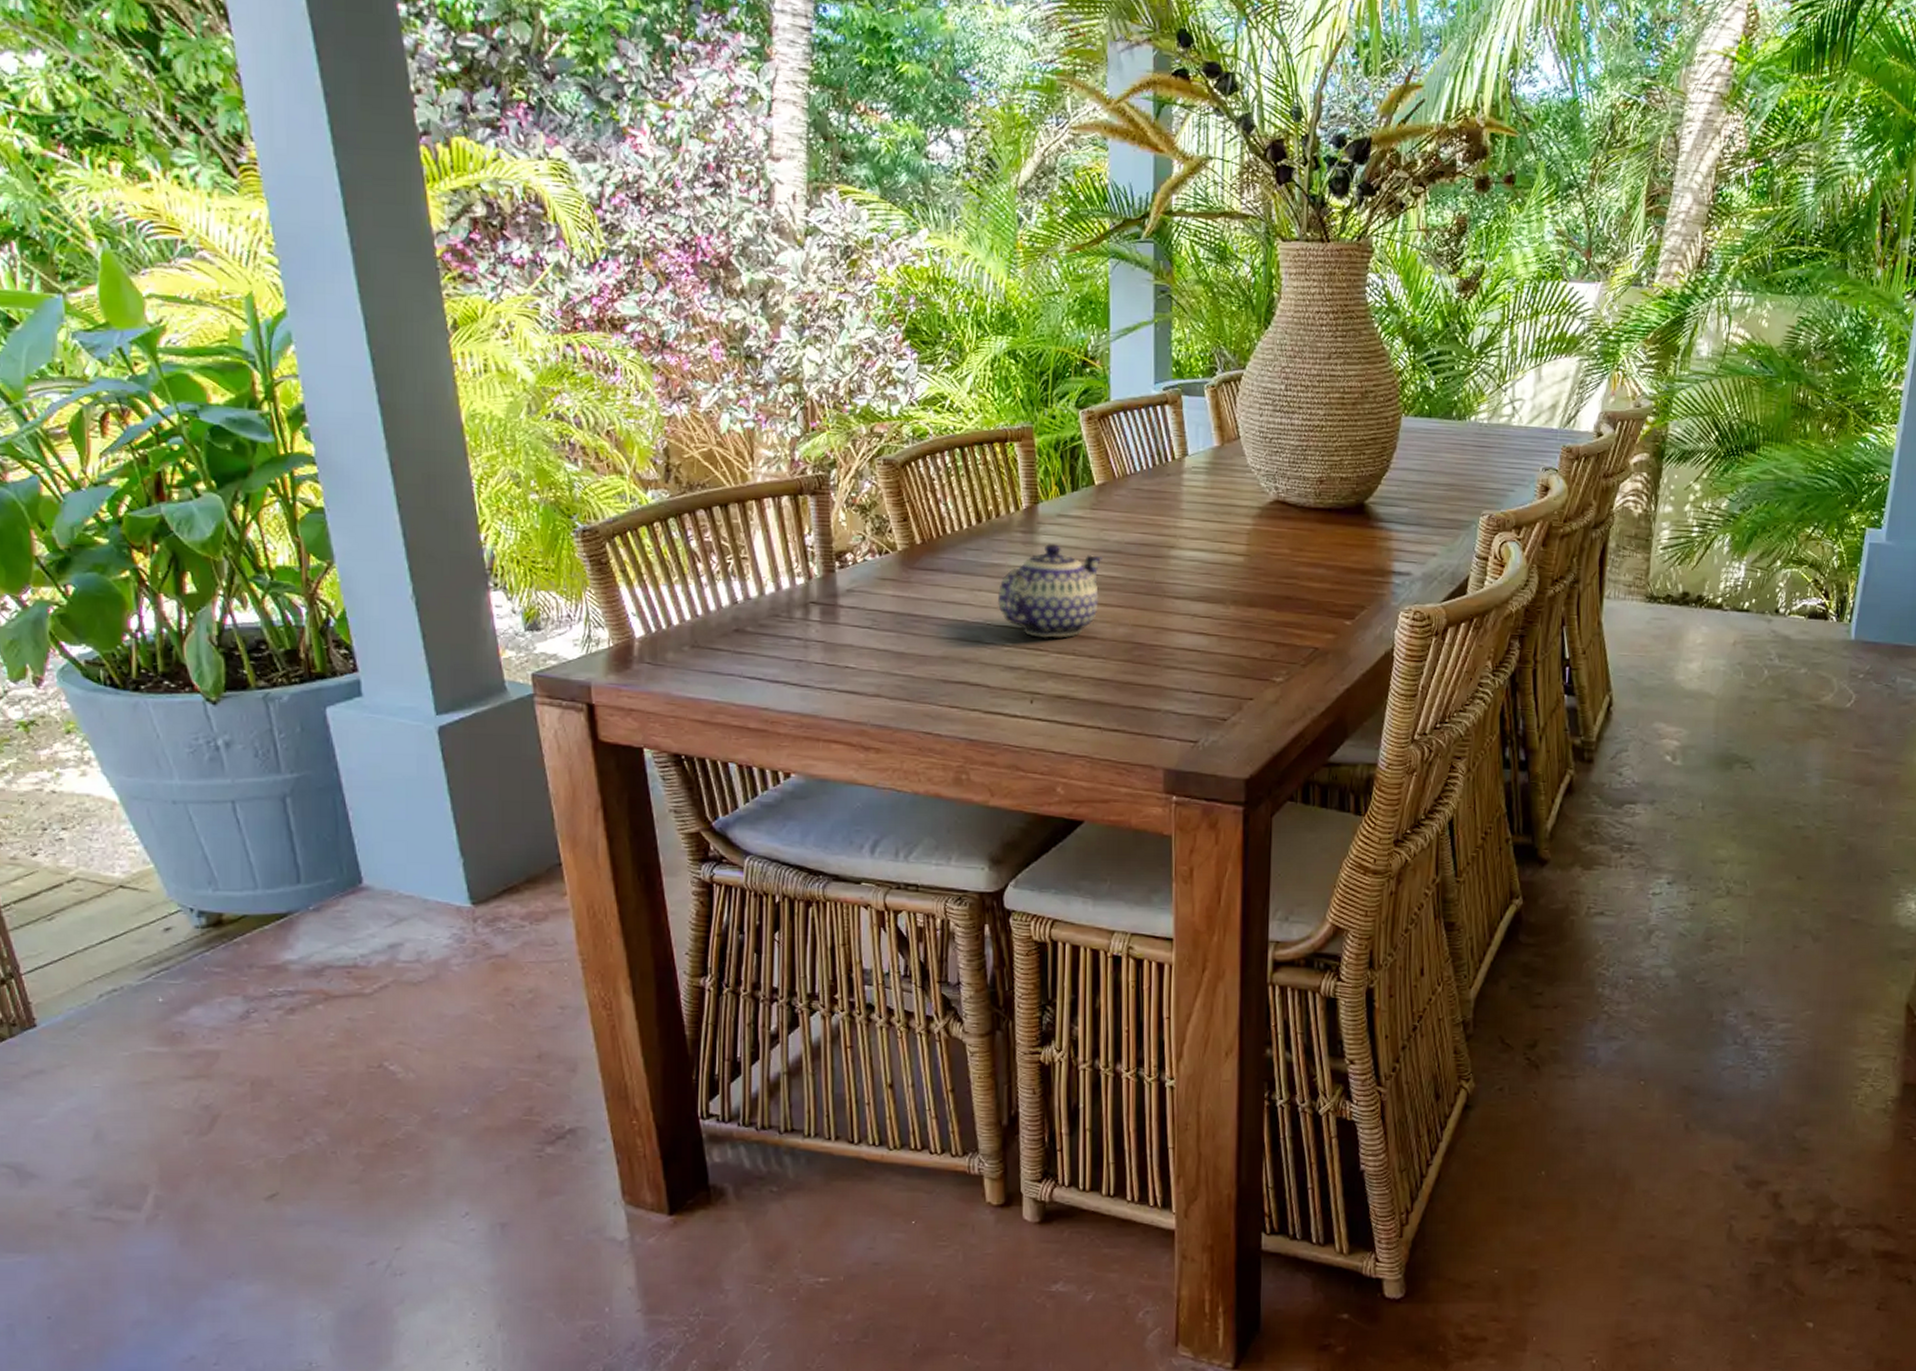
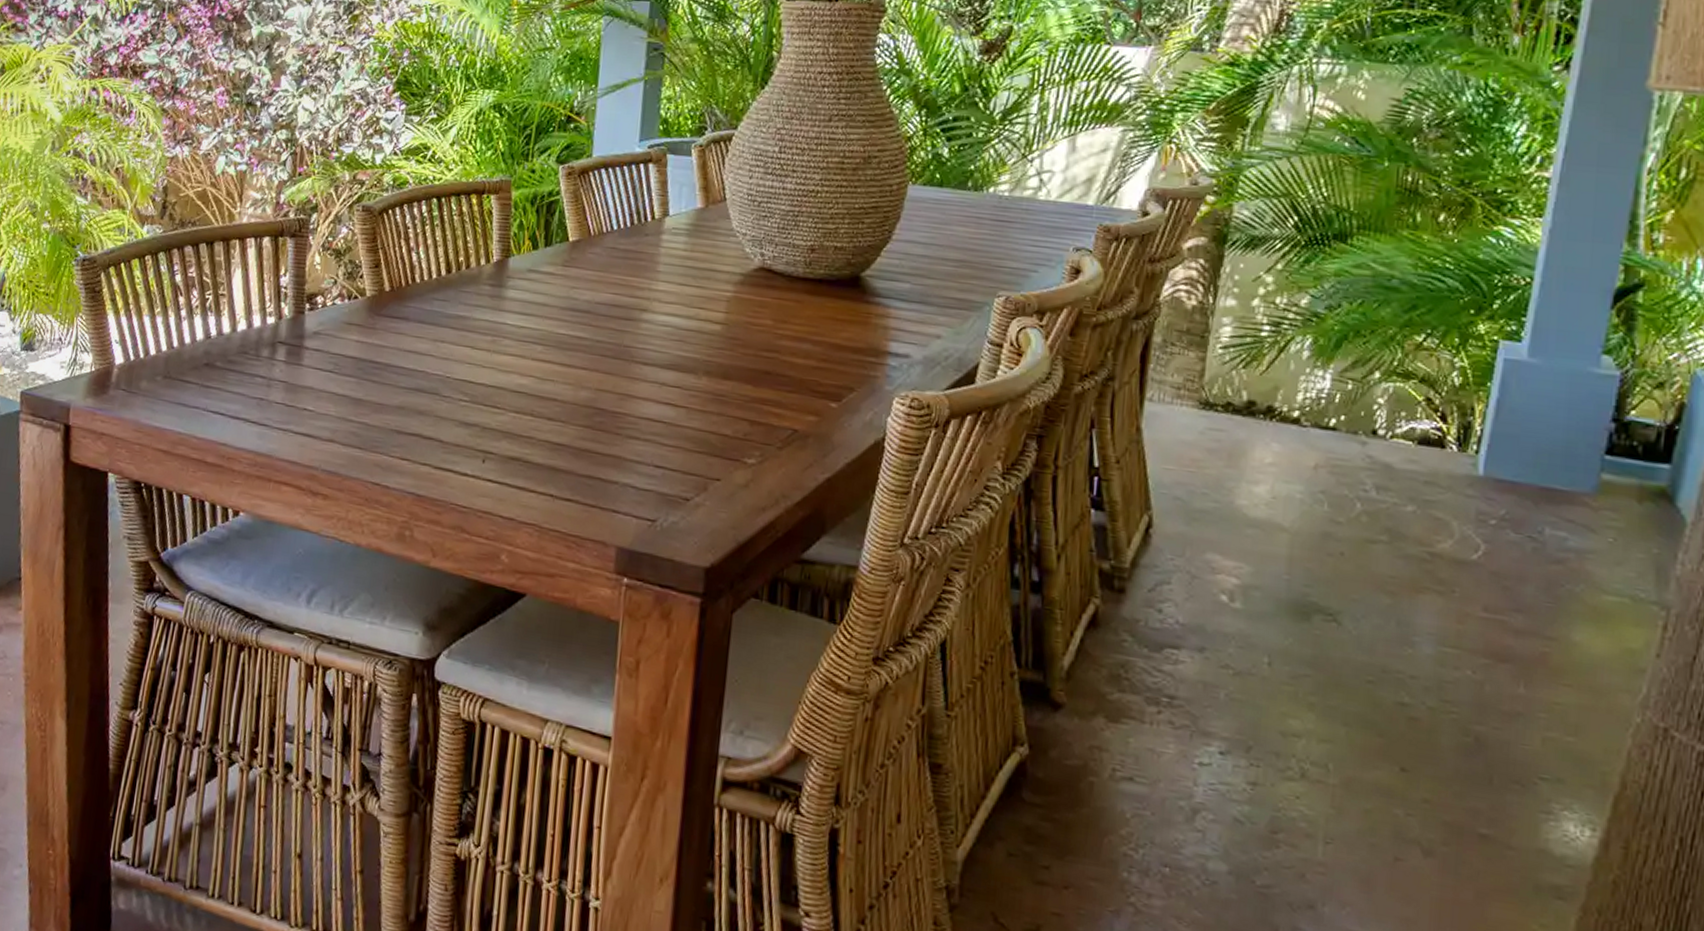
teapot: present [997,544,1102,639] -> none [458,299,570,398]

